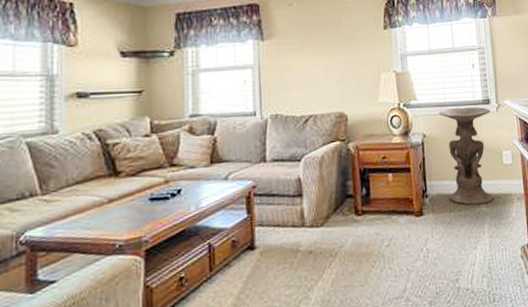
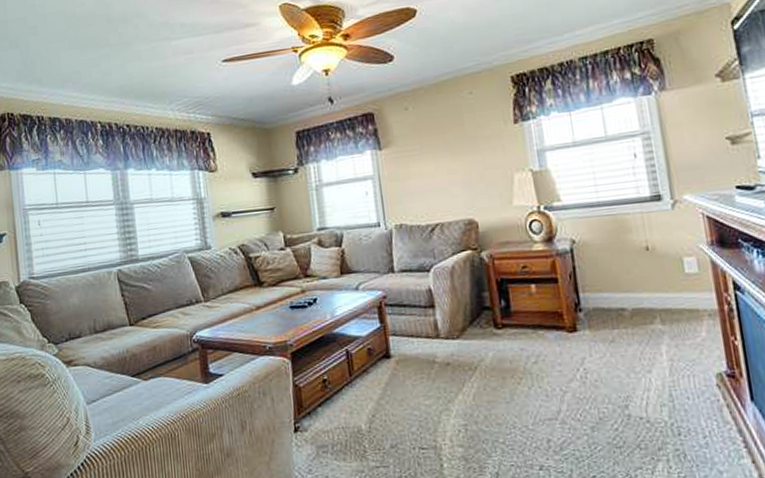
pedestal table: present [439,106,494,205] -> none [591,205,673,322]

